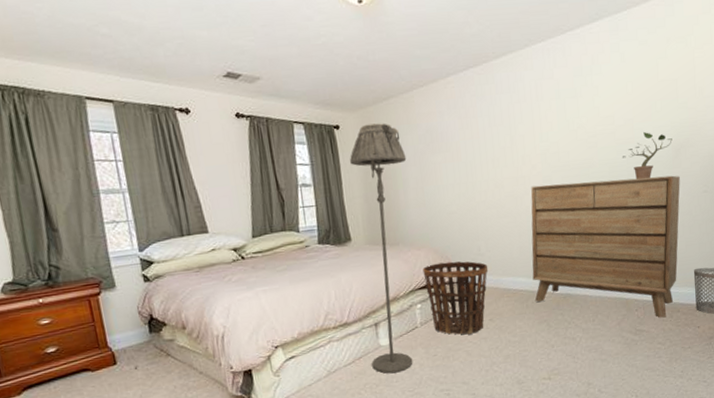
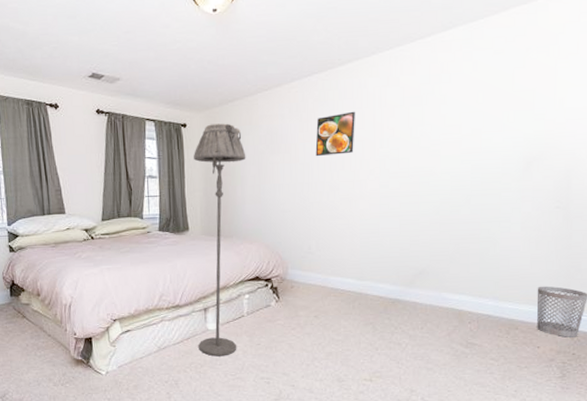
basket: present [422,261,489,335] -> none [253,257,317,328]
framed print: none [476,105,515,155] -> present [315,111,355,157]
dresser: present [531,175,680,318] -> none [361,188,530,334]
potted plant: present [623,131,672,179] -> none [467,142,524,191]

